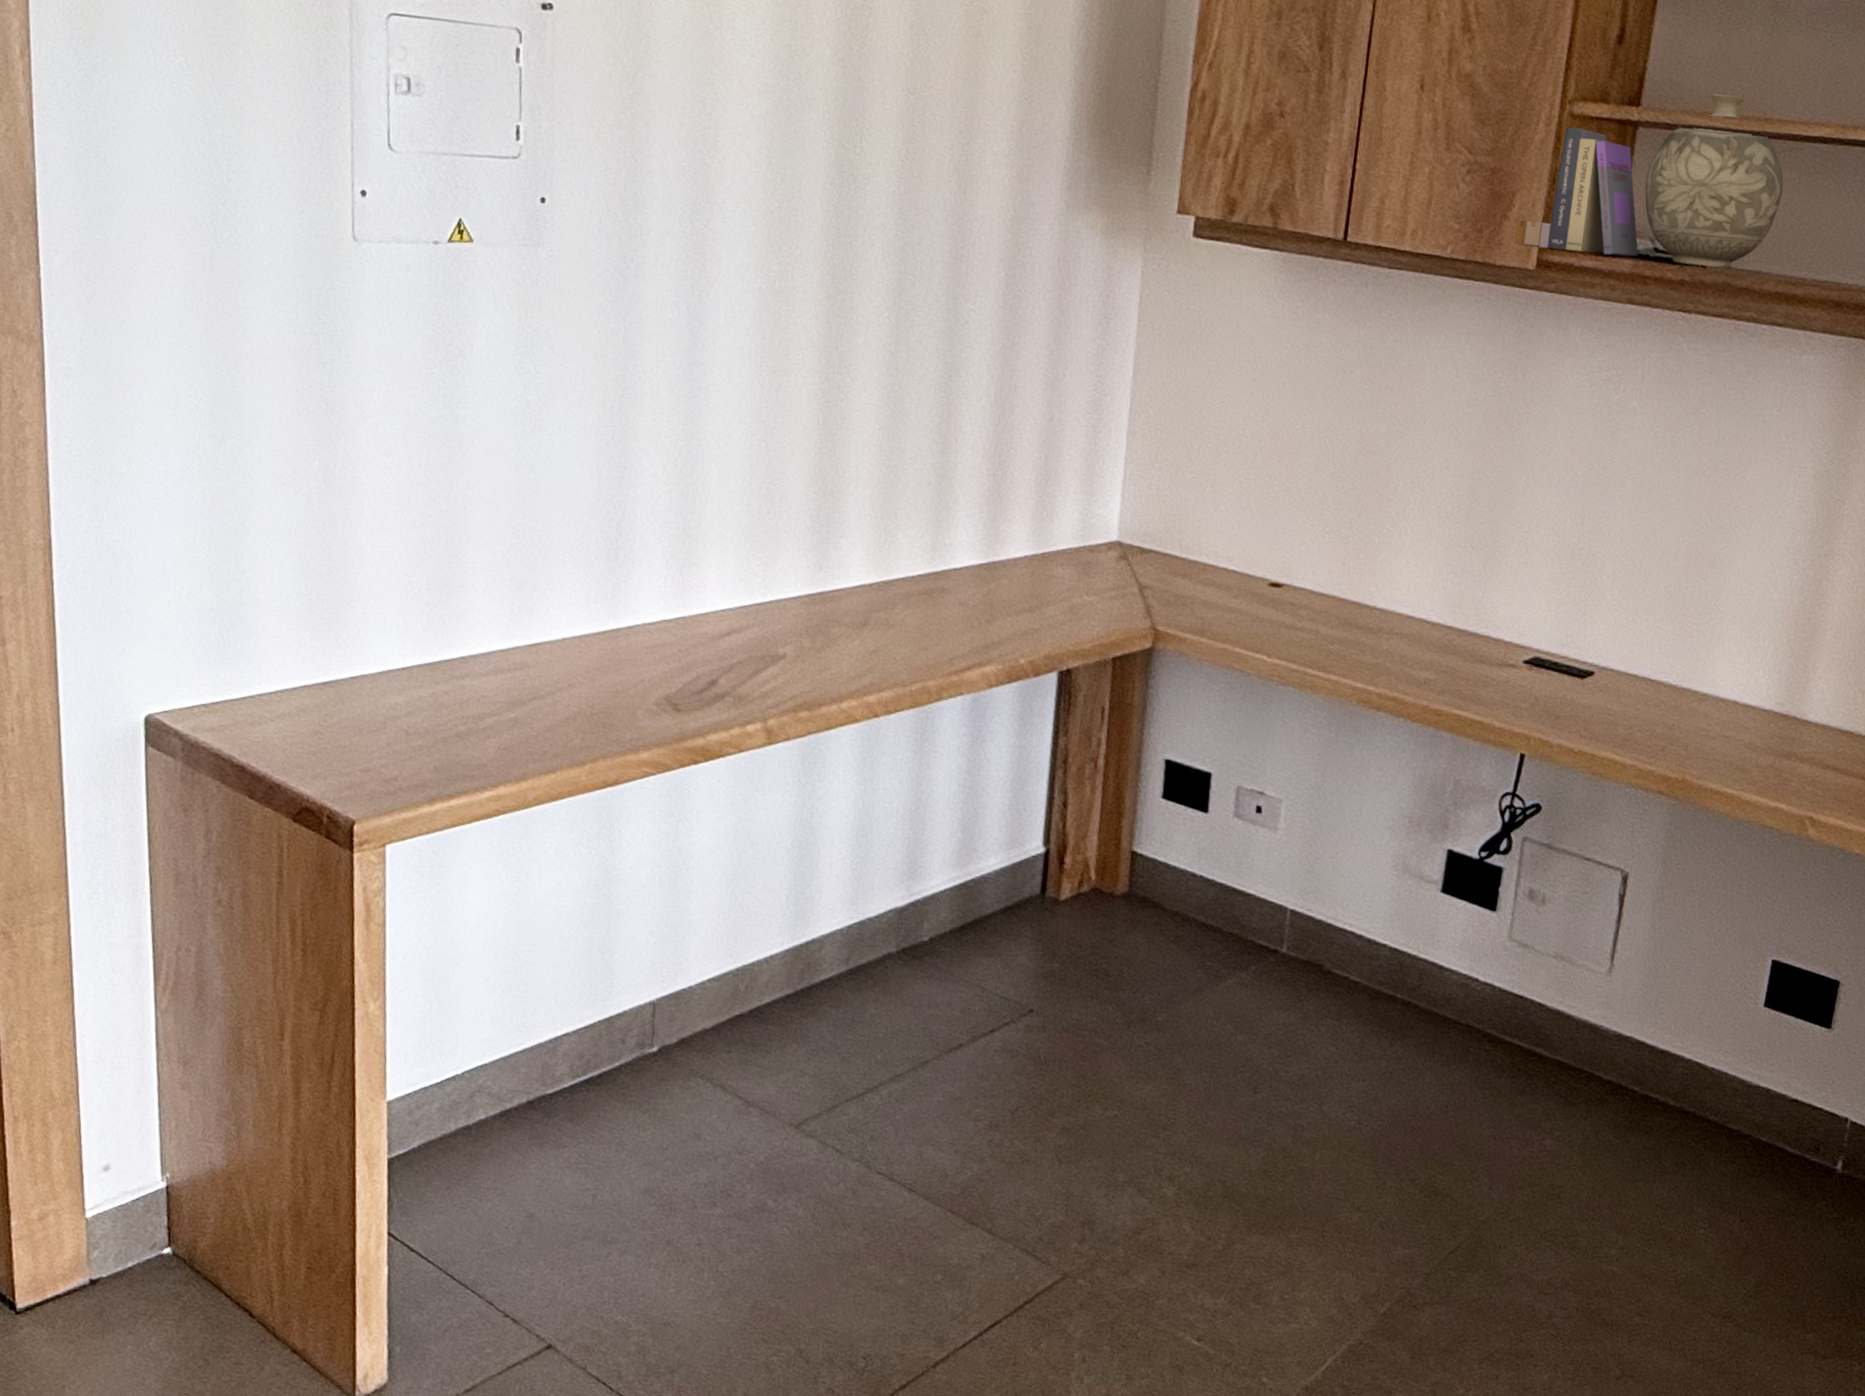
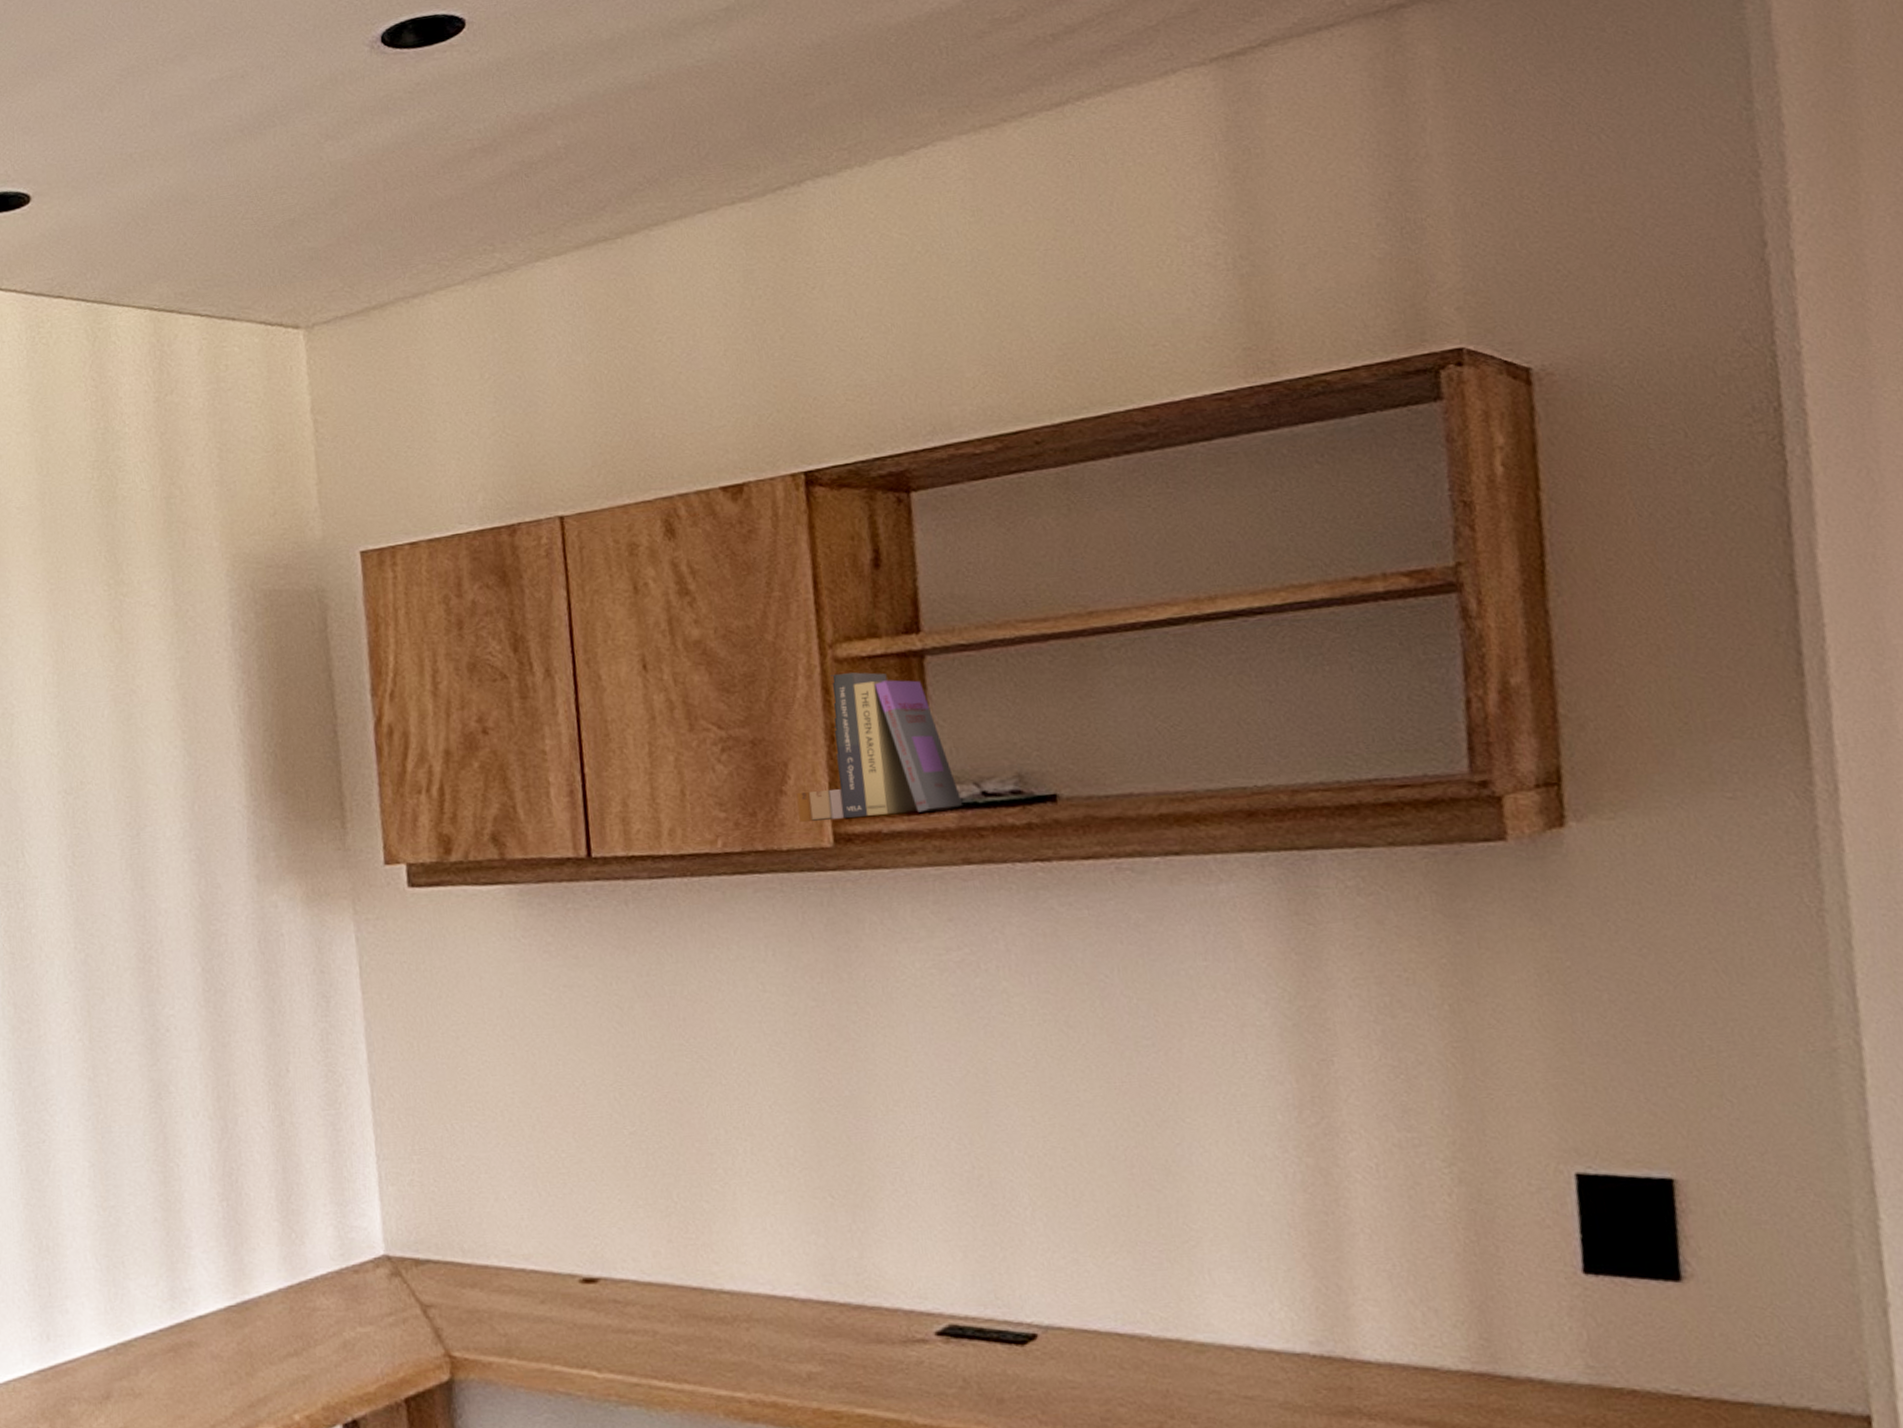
decorative vase: present [1645,93,1784,269] -> none [949,594,1136,805]

